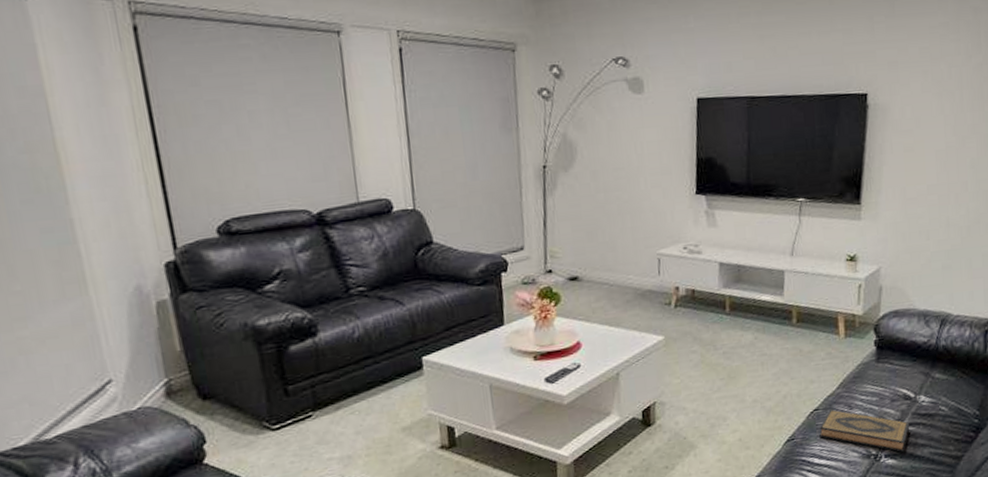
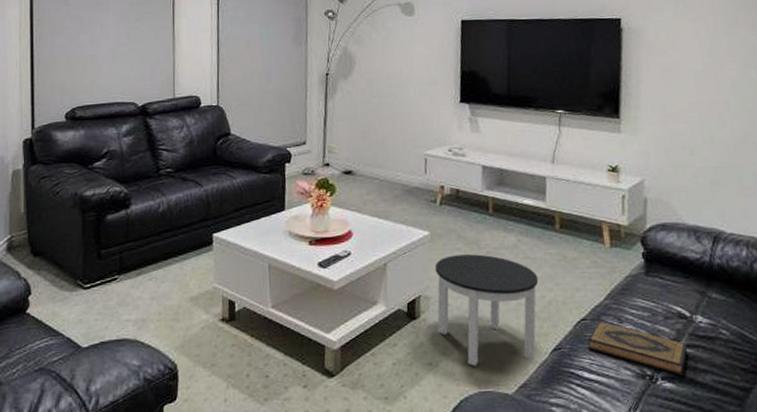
round table: none [670,355,775,465] -> present [434,254,539,366]

